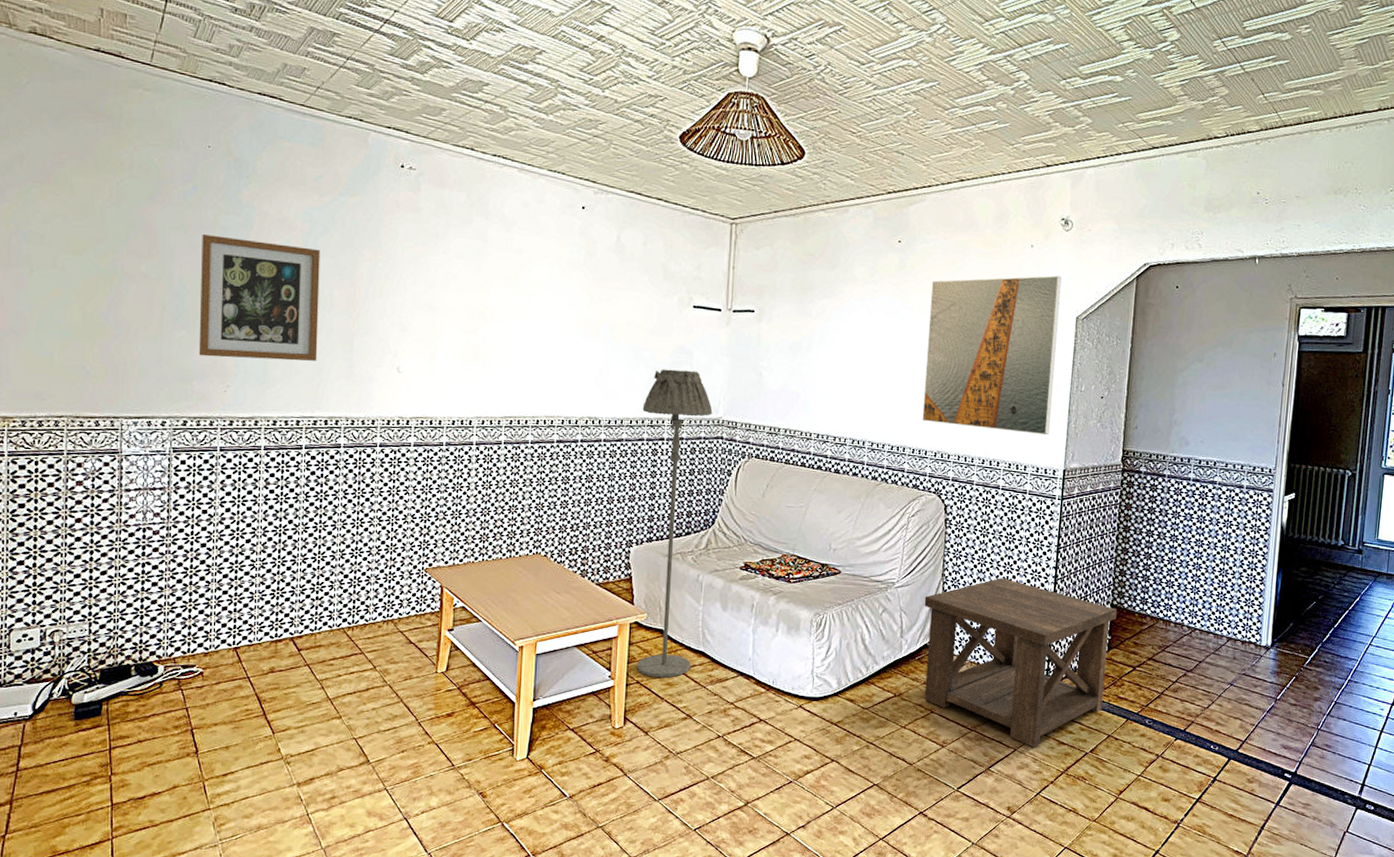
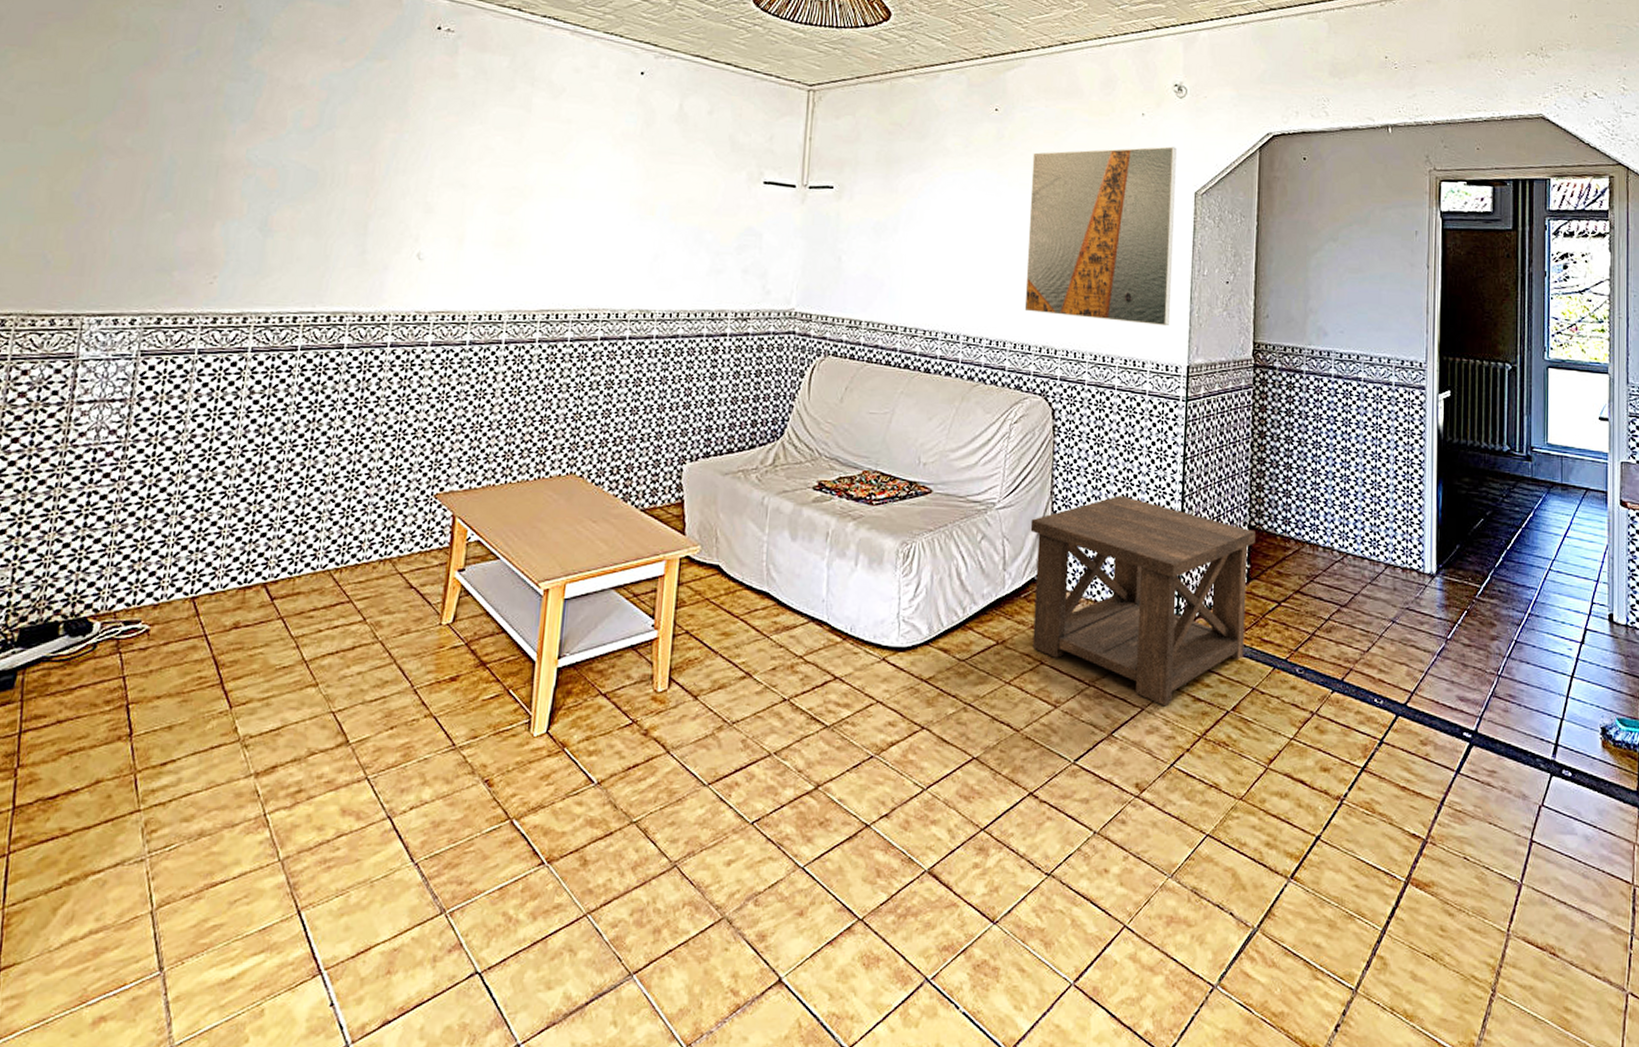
wall art: present [198,234,321,361] -> none [183,103,338,248]
floor lamp: present [636,369,713,678] -> none [686,253,784,626]

